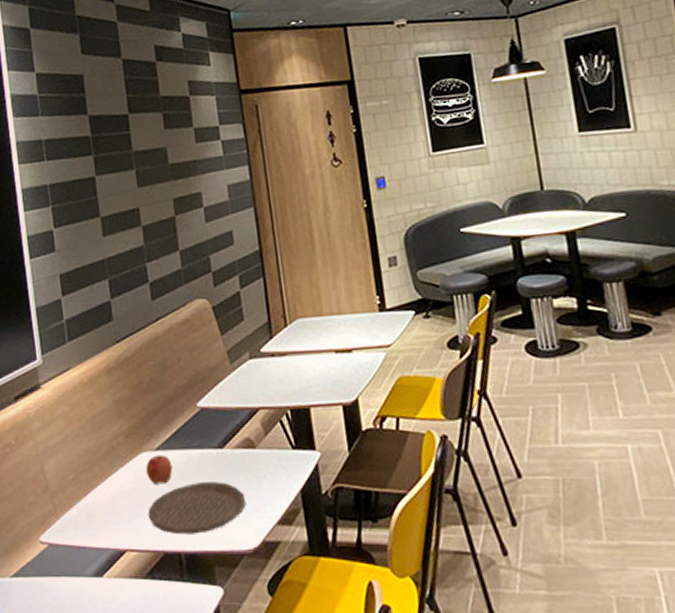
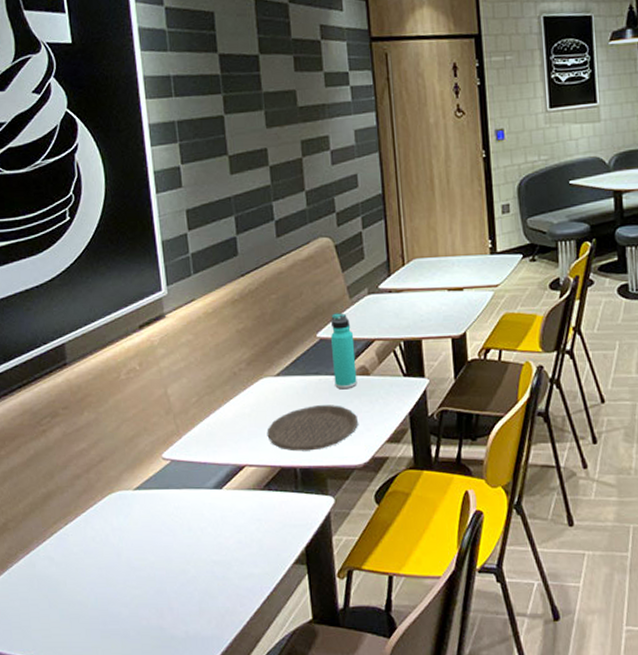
apple: present [146,454,173,485] -> none [266,380,292,407]
thermos bottle: none [211,379,243,465] -> present [331,313,357,390]

